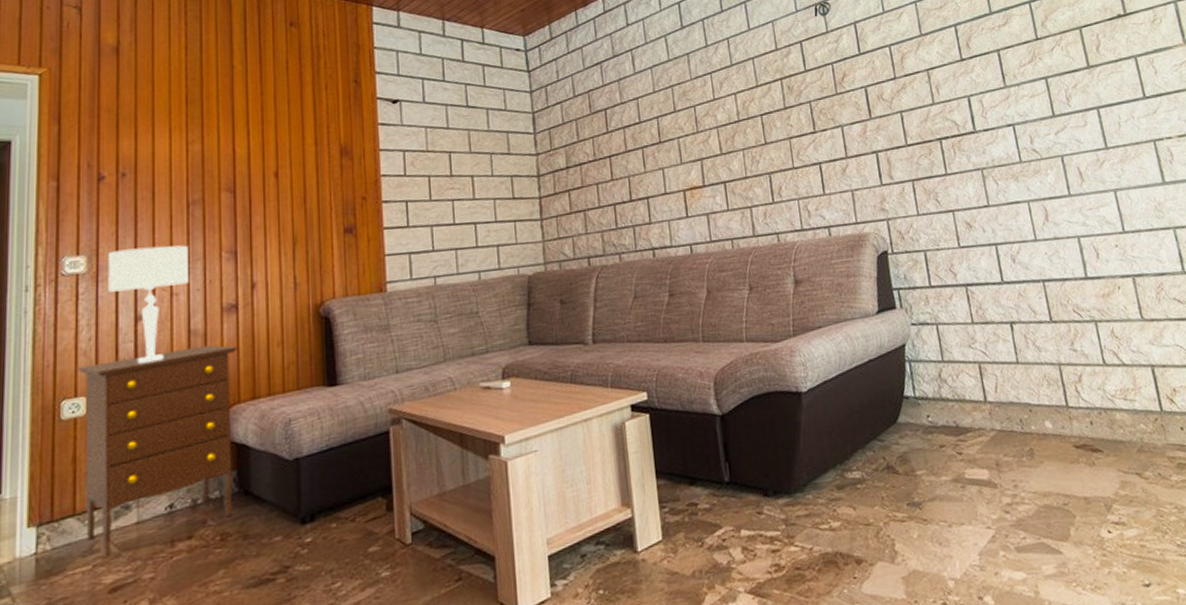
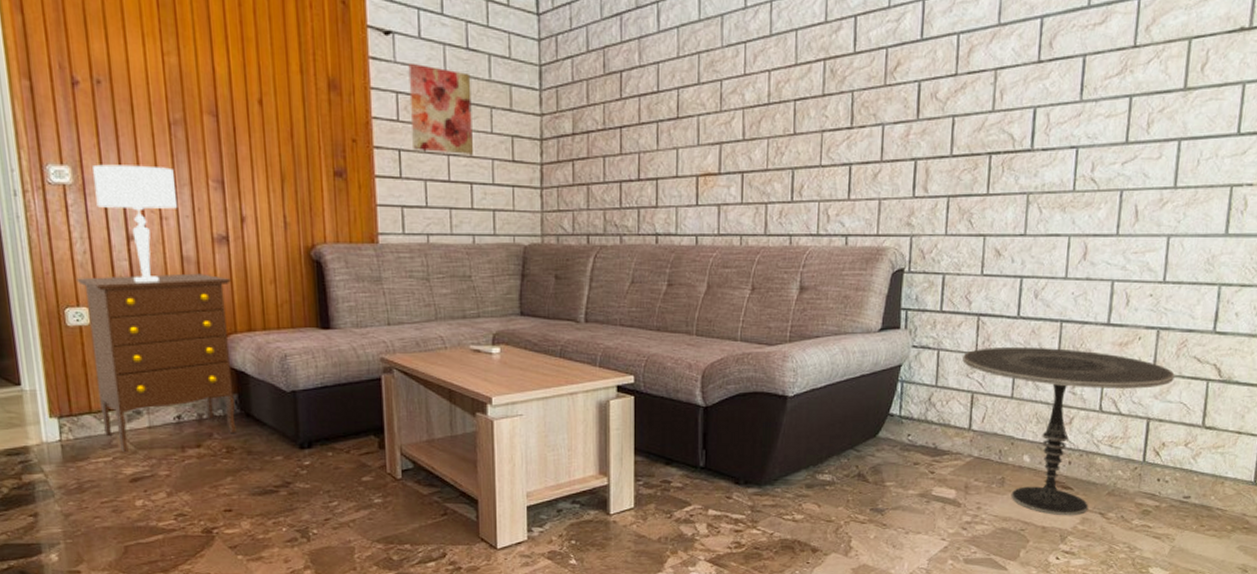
wall art: none [414,124,476,200] -> present [408,62,473,155]
side table: none [961,306,1163,483] -> present [962,346,1175,516]

